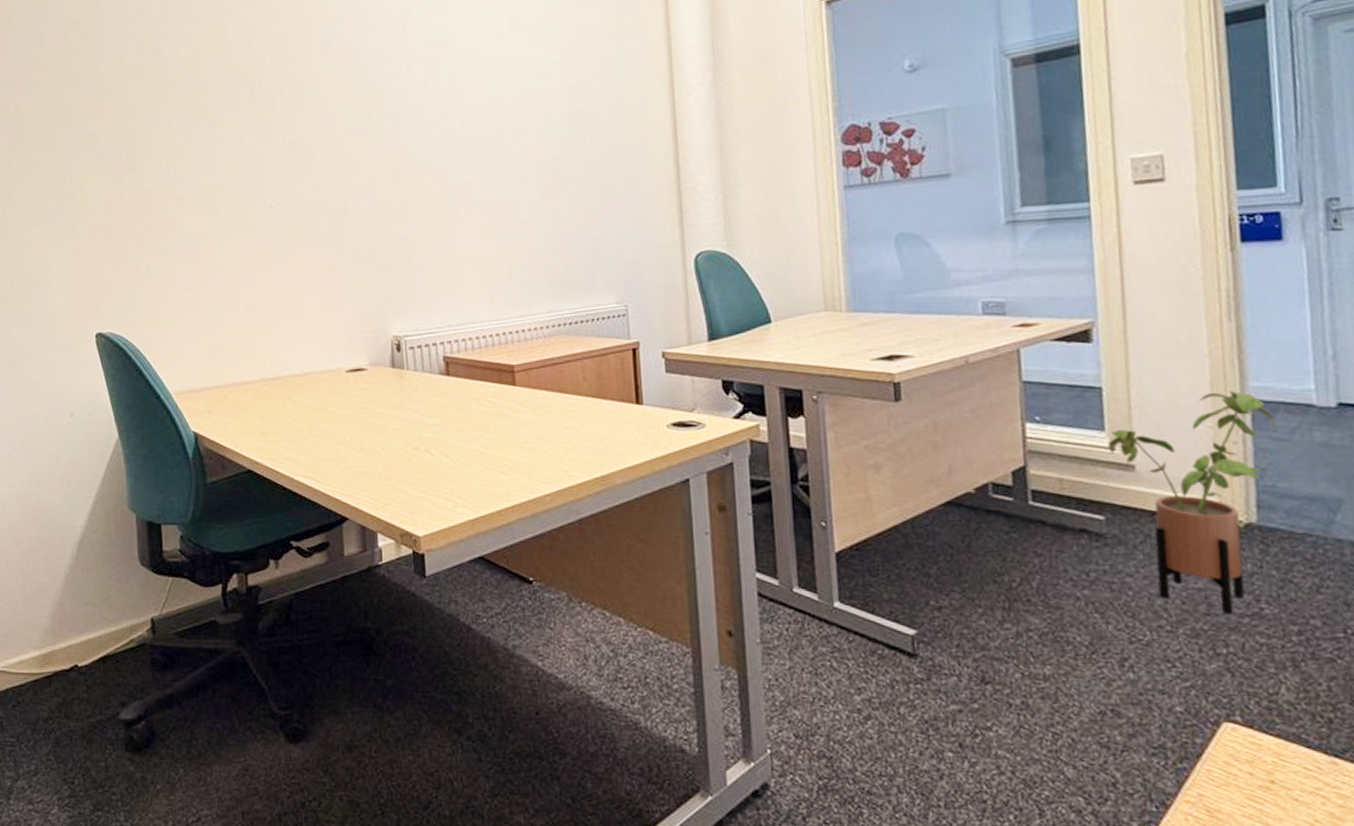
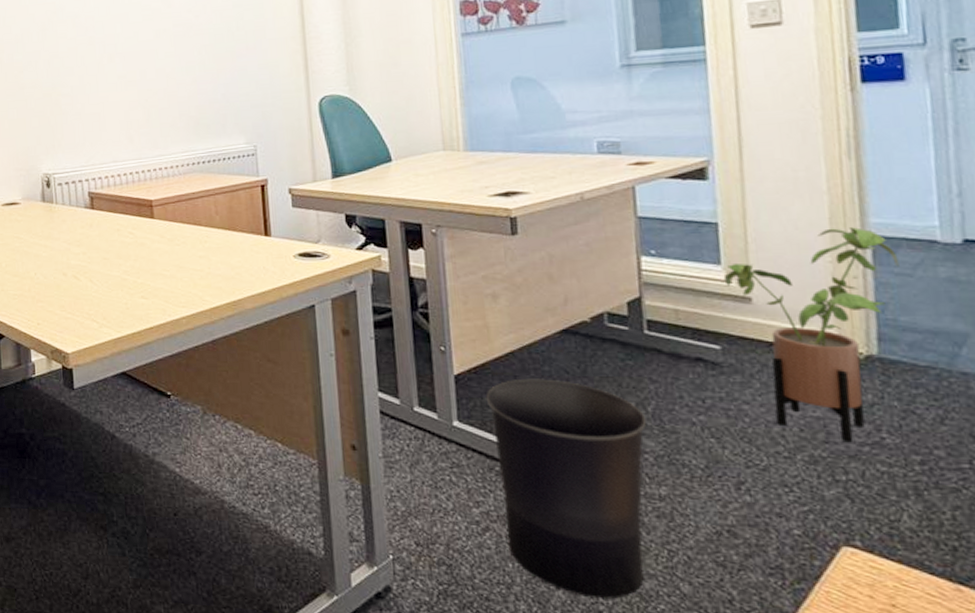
waste bin: none [868,554,1032,786] -> present [485,378,647,598]

